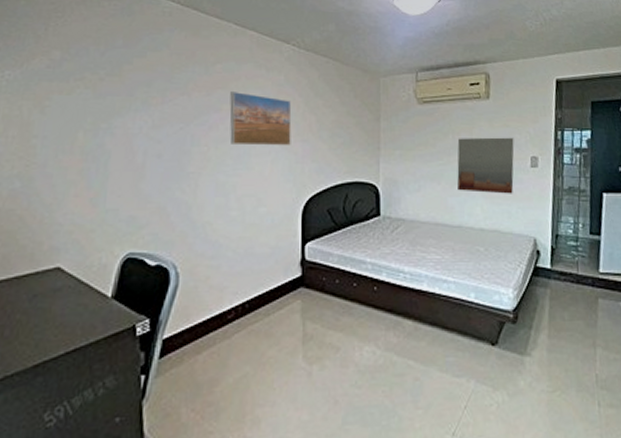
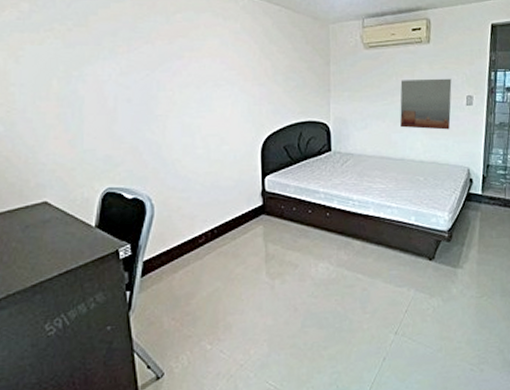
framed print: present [229,90,292,146] -> none [191,38,249,90]

